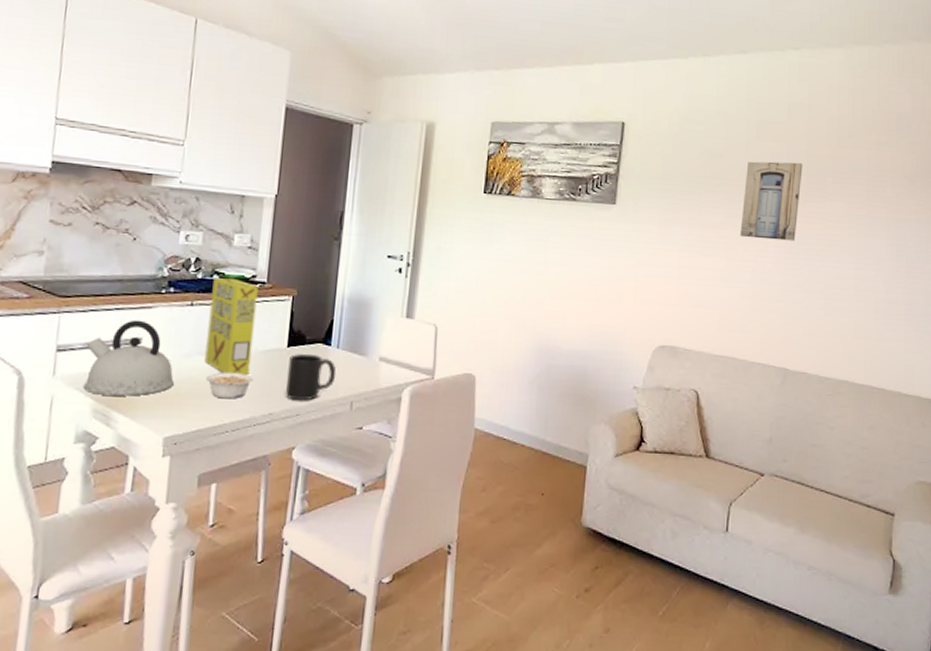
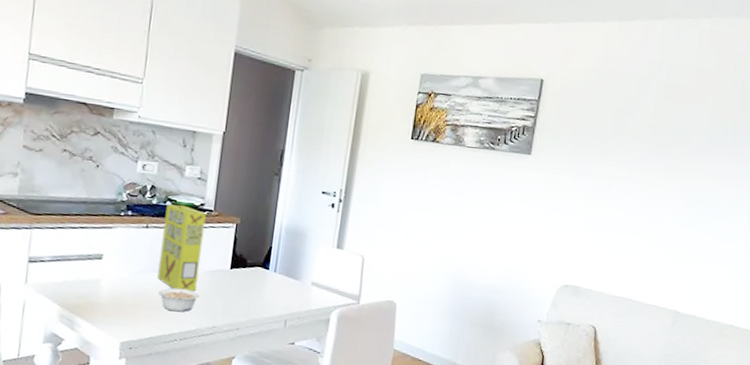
kettle: present [83,320,174,396] -> none [51,238,130,305]
mug: present [286,353,337,401] -> none [228,275,273,317]
wall art: present [740,161,803,241] -> none [644,120,706,196]

